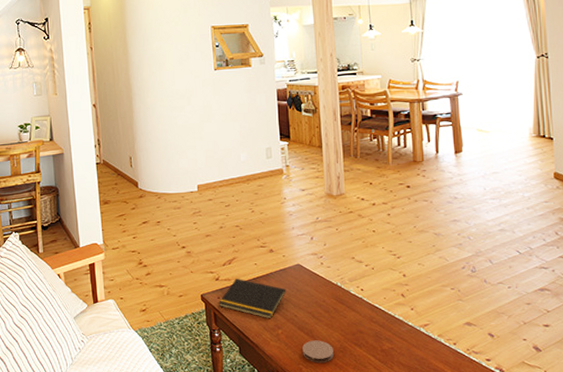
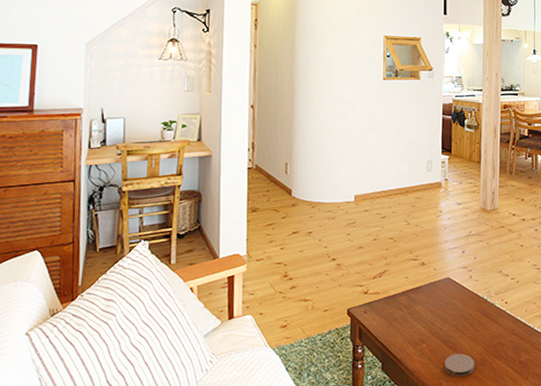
notepad: present [219,278,286,319] -> none [365,291,434,334]

